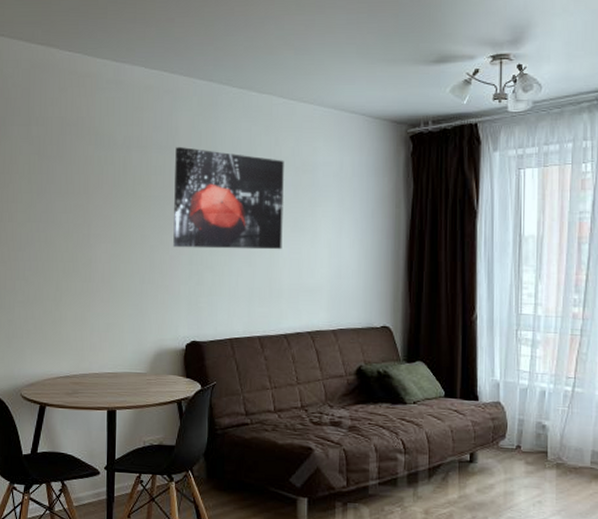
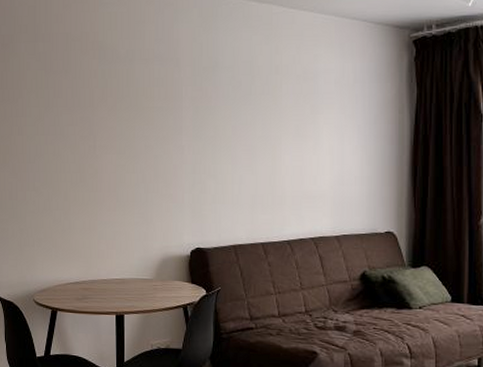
wall art: present [173,147,284,250] -> none [176,58,285,158]

